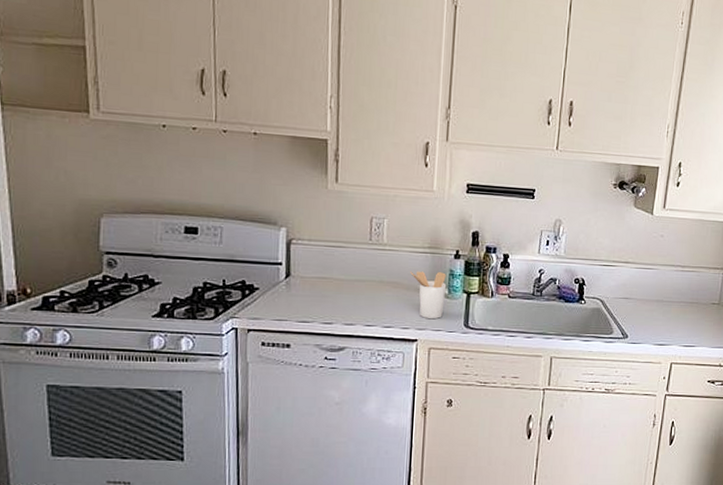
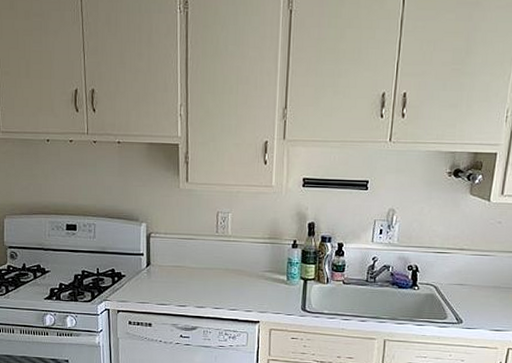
utensil holder: present [410,271,447,319] -> none [252,259,285,303]

